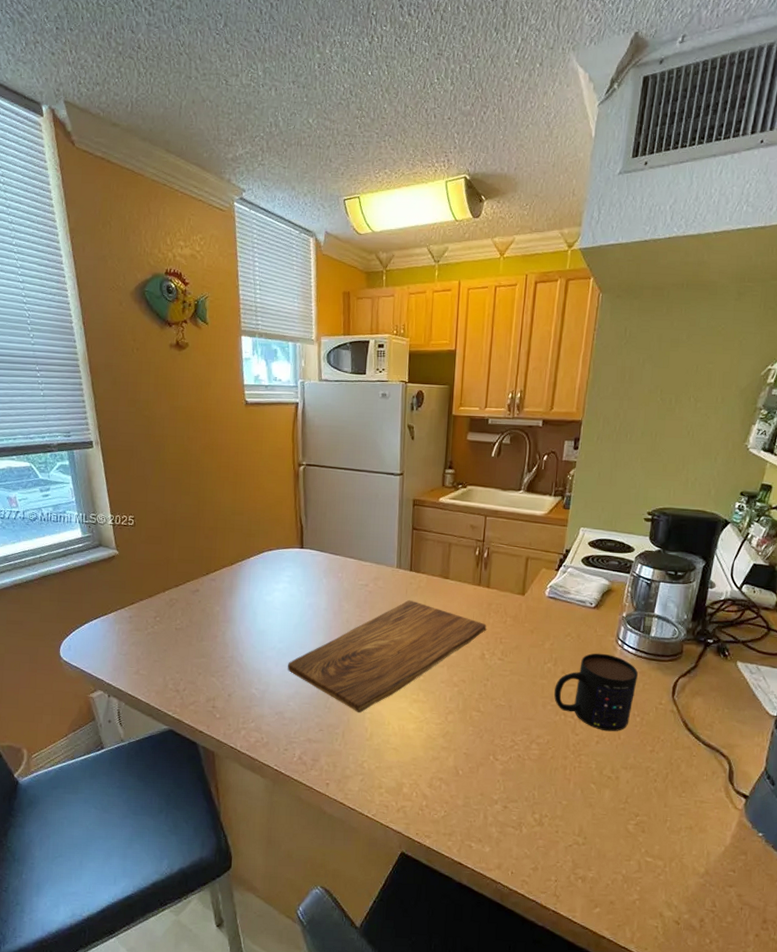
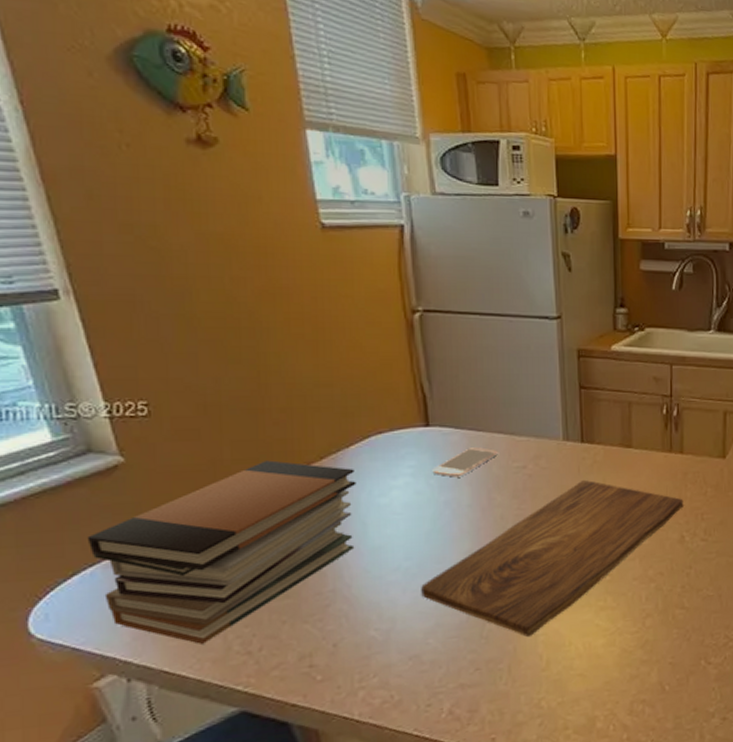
book stack: none [94,562,252,680] -> present [87,460,356,644]
smartphone: none [302,567,349,588] -> present [432,447,498,478]

